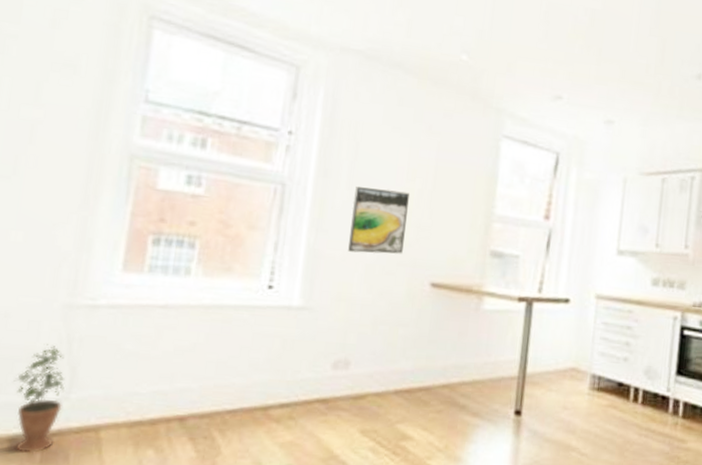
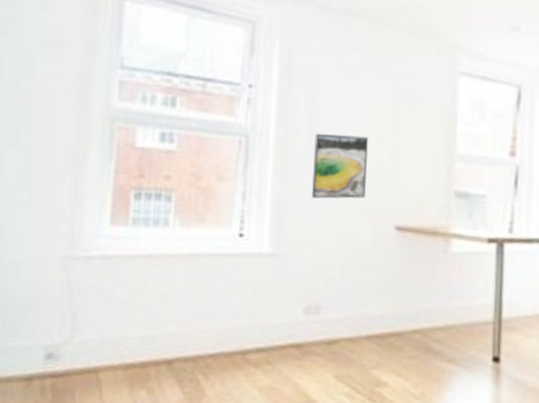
potted plant: present [13,344,65,453] -> none [26,293,68,392]

